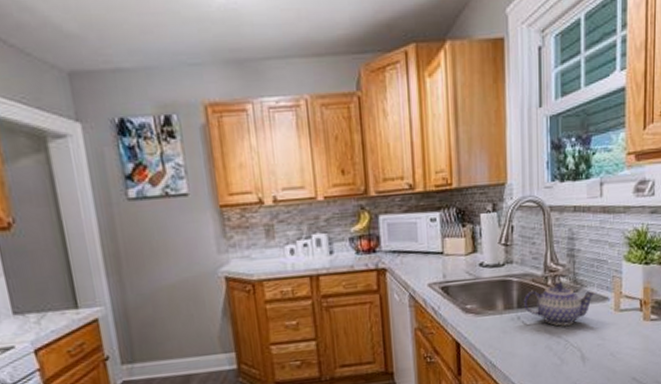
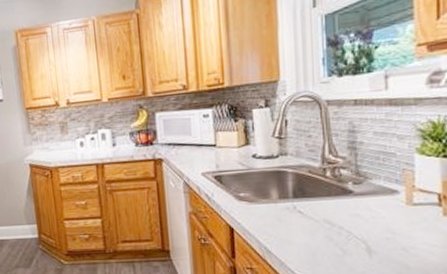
teapot: present [523,283,596,326] -> none [299,174,383,217]

